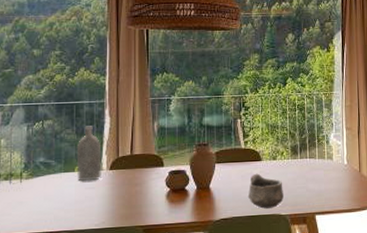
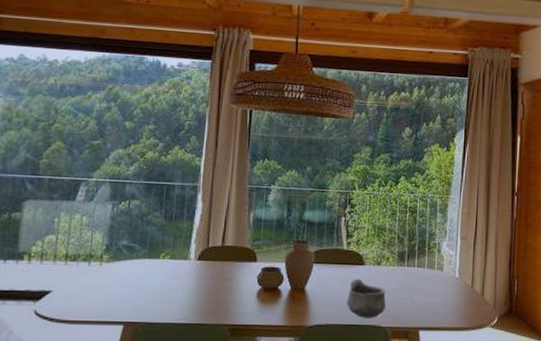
bottle: present [76,126,102,182] -> none [161,210,191,271]

